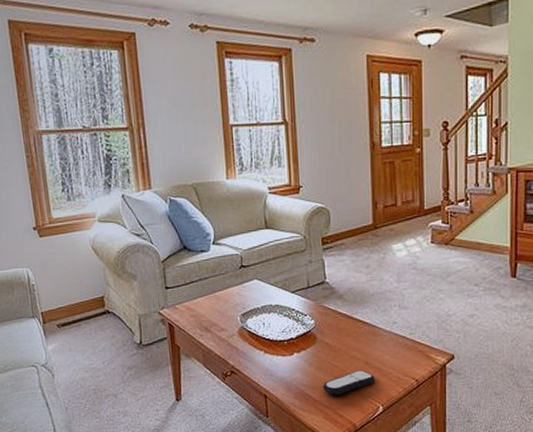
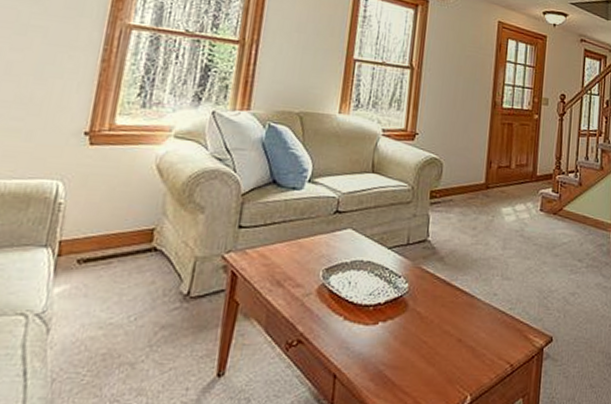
remote control: present [323,370,375,395] -> none [406,349,467,379]

